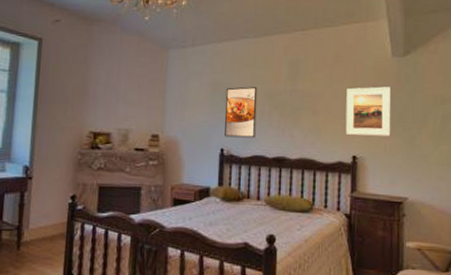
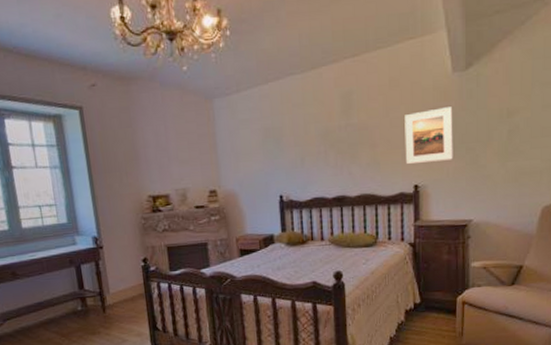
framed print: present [225,86,258,139] -> none [277,127,313,183]

